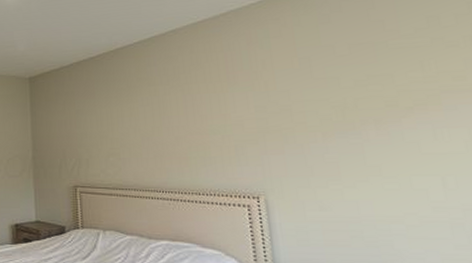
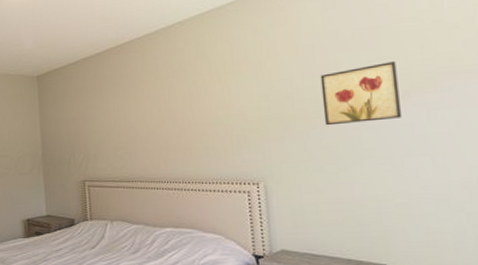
wall art: none [318,78,406,140] -> present [320,61,401,126]

